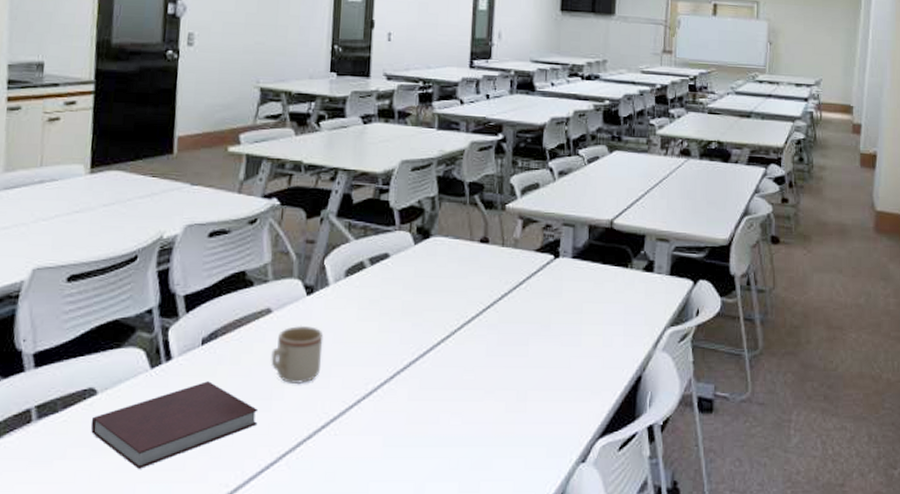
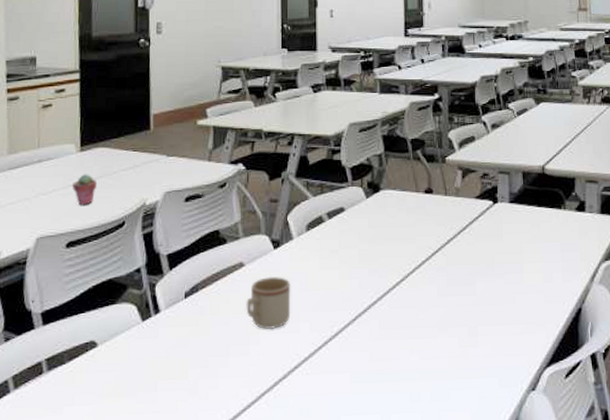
potted succulent: none [77,199,108,235] -> present [71,174,98,205]
notebook: present [90,381,259,469] -> none [93,330,238,412]

